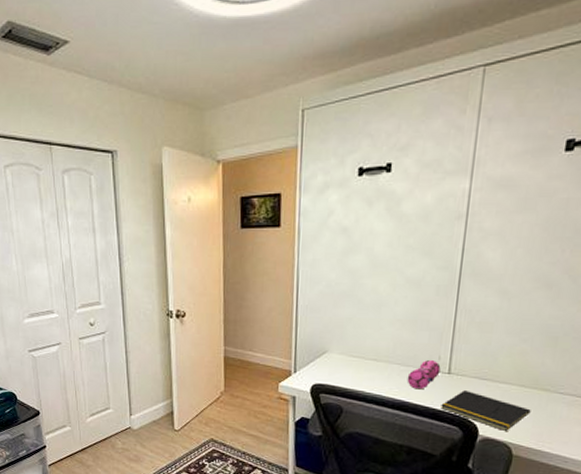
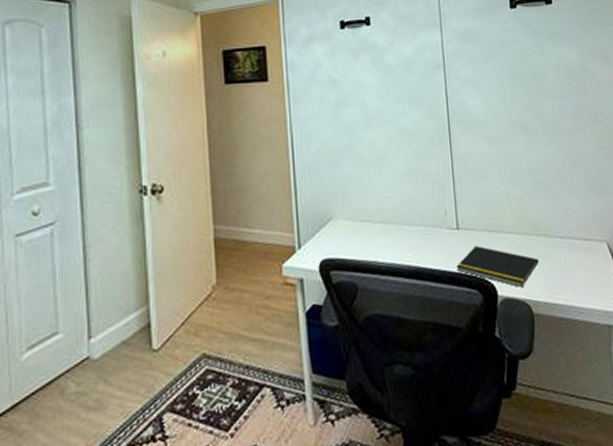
pencil case: present [407,360,441,390] -> none [418,216,449,252]

